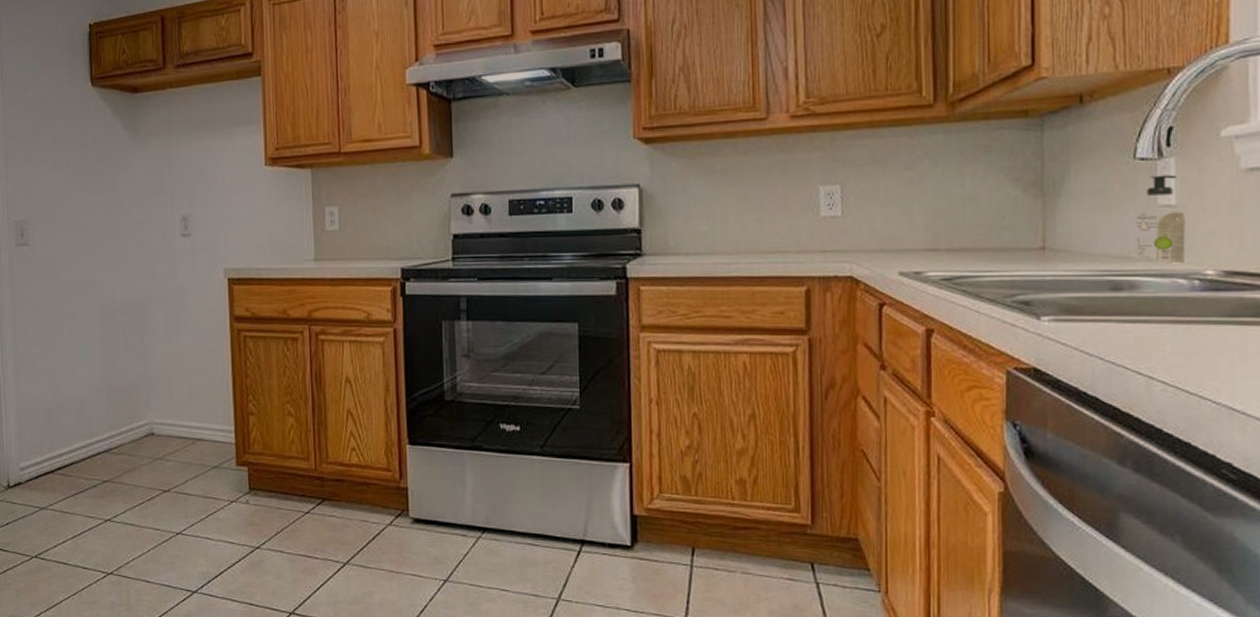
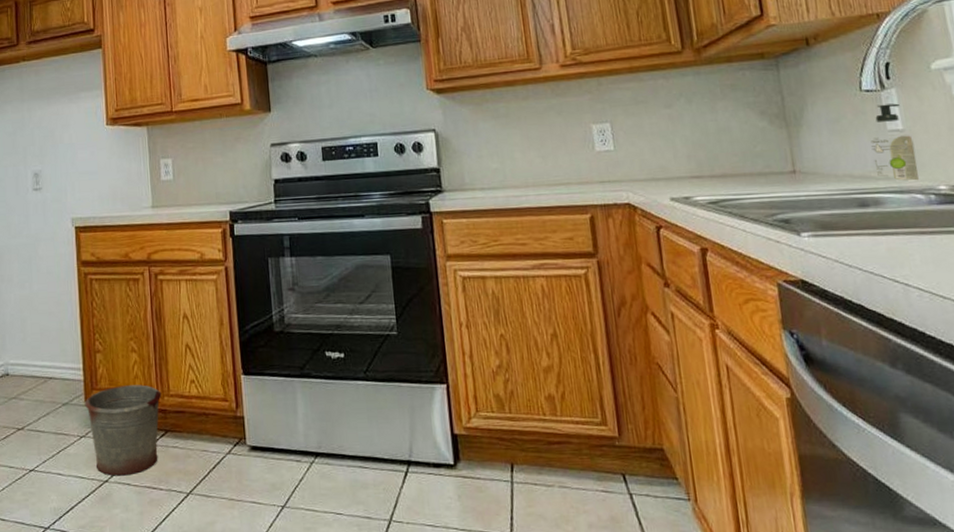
bucket: none [236,450,320,543] -> present [84,384,162,476]

